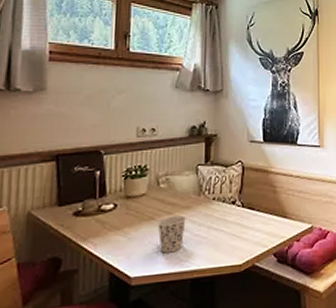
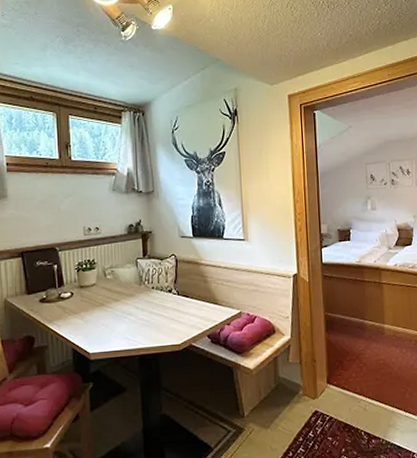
cup: present [157,215,186,253] -> none [107,302,131,334]

